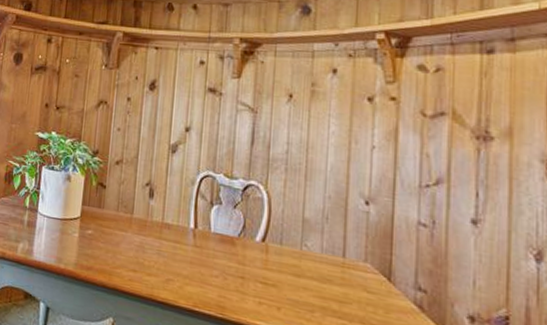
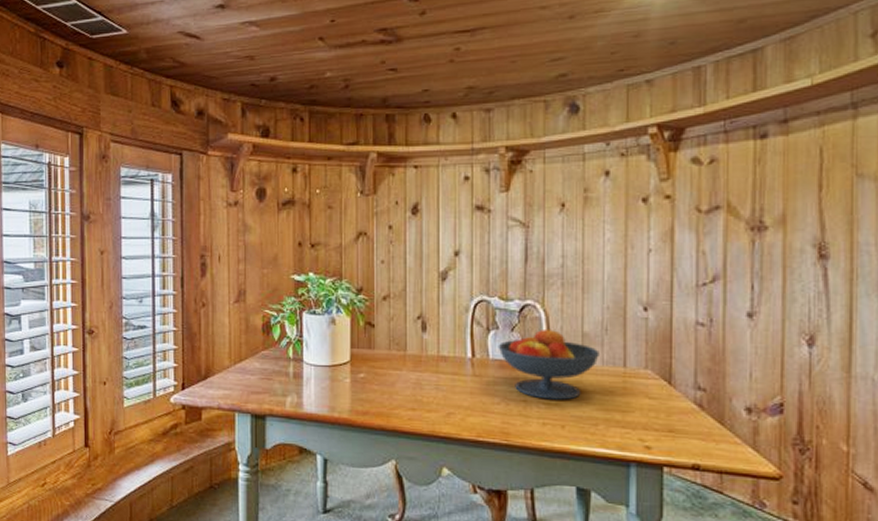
fruit bowl: none [220,210,319,283] -> present [498,328,599,400]

